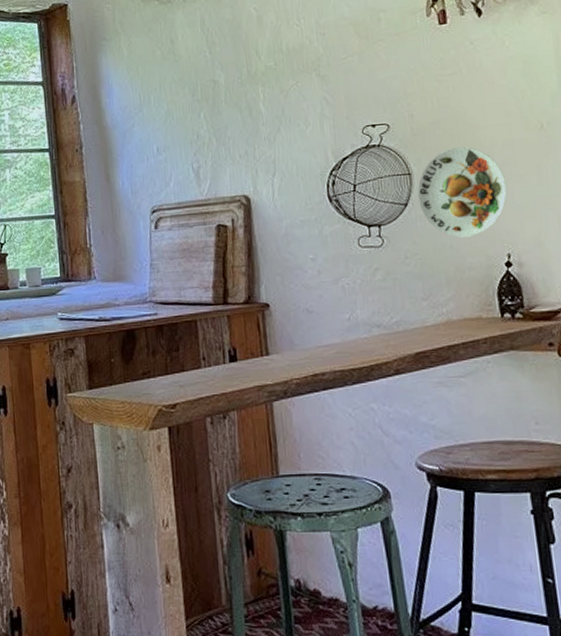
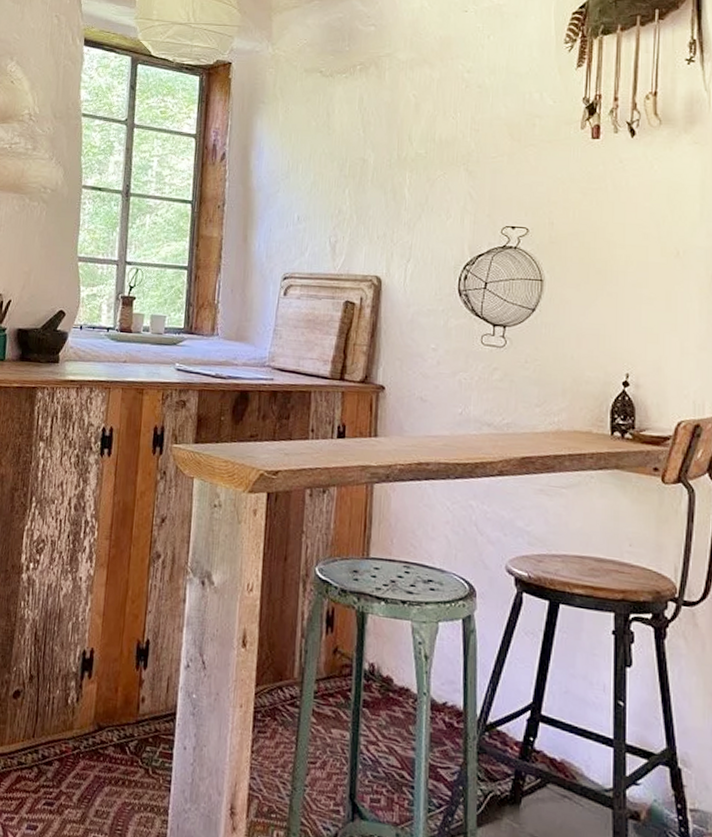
decorative plate: present [417,147,507,238] -> none [547,261,634,352]

